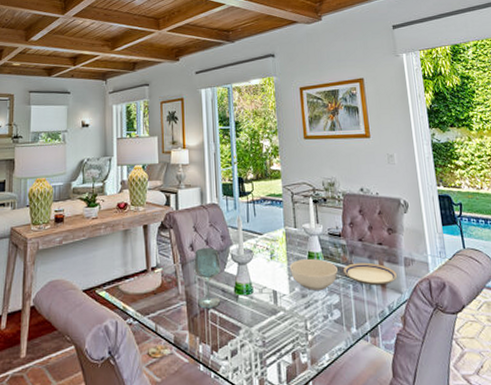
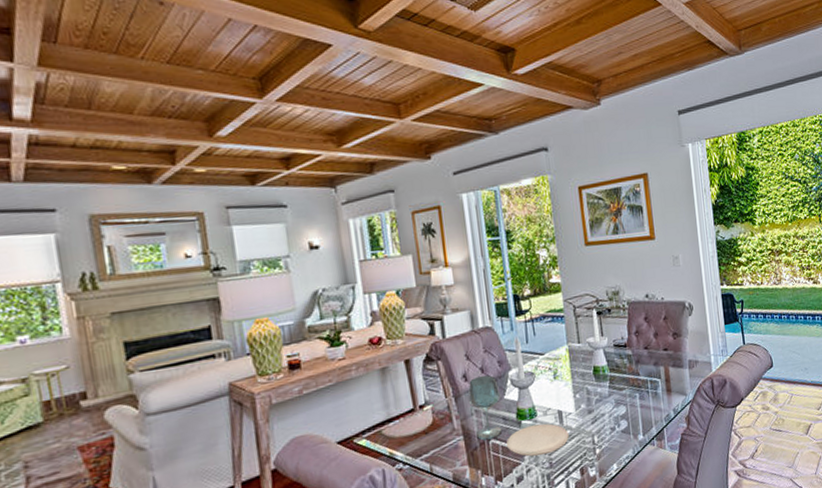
plate: none [224,301,283,333] -> present [507,423,569,457]
bowl: present [289,258,338,290] -> none [574,372,624,405]
plate: present [344,262,398,286] -> none [630,369,682,392]

